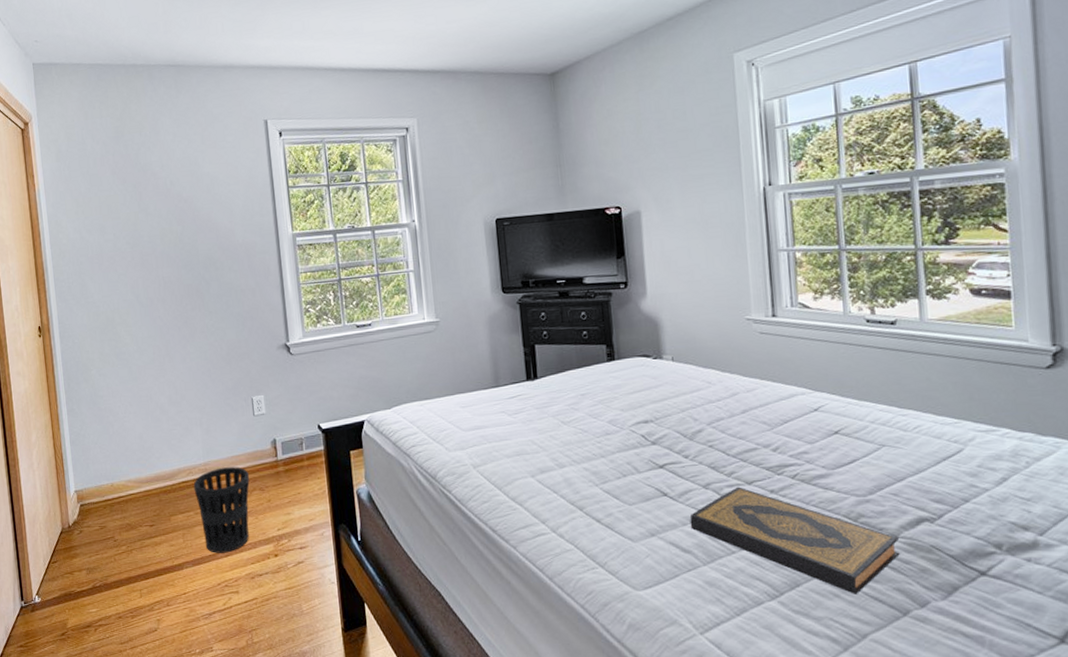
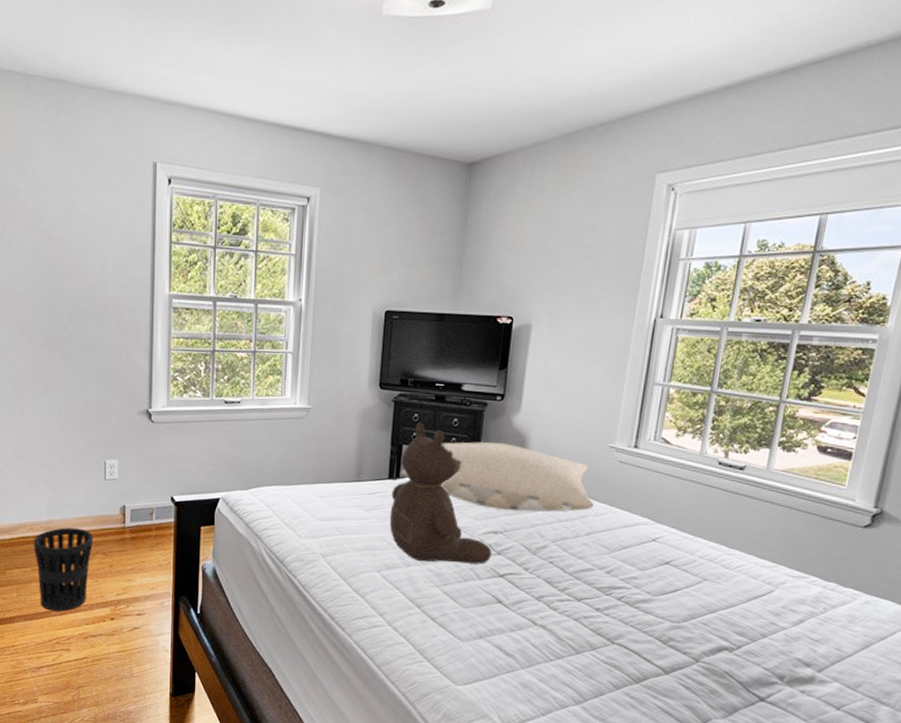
teddy bear: none [532,320,647,461] -> present [389,422,492,564]
pillow: none [538,330,743,398] -> present [401,442,594,512]
hardback book: present [690,486,900,594] -> none [517,602,699,707]

